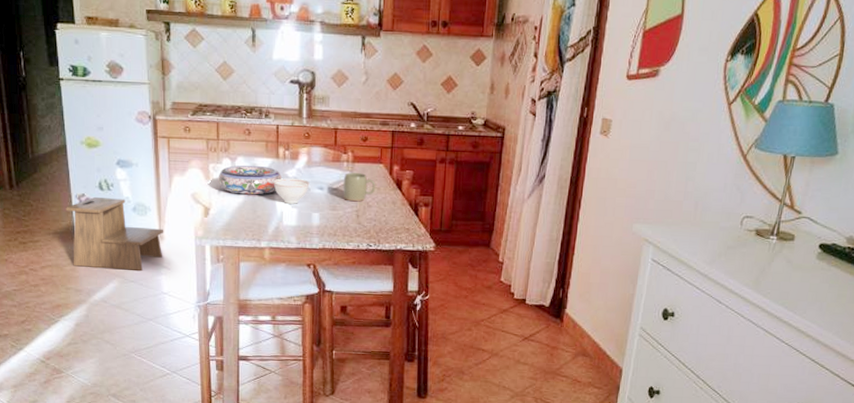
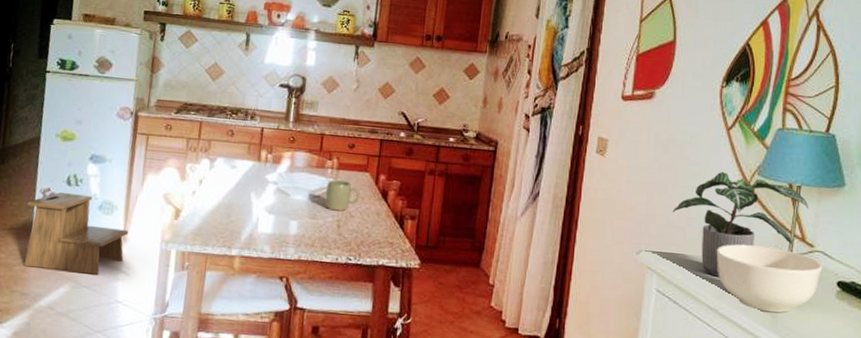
bowl: present [218,165,283,195] -> none [193,166,262,199]
bowl: present [273,178,310,204] -> none [251,182,290,210]
potted plant: none [670,146,801,245] -> present [672,171,809,277]
bowl: none [709,214,808,275] -> present [716,244,823,313]

